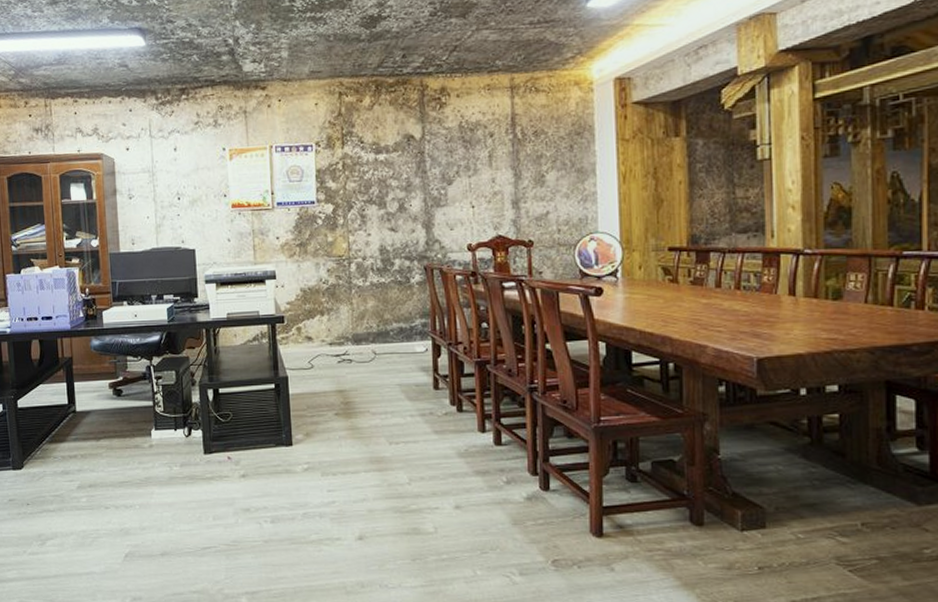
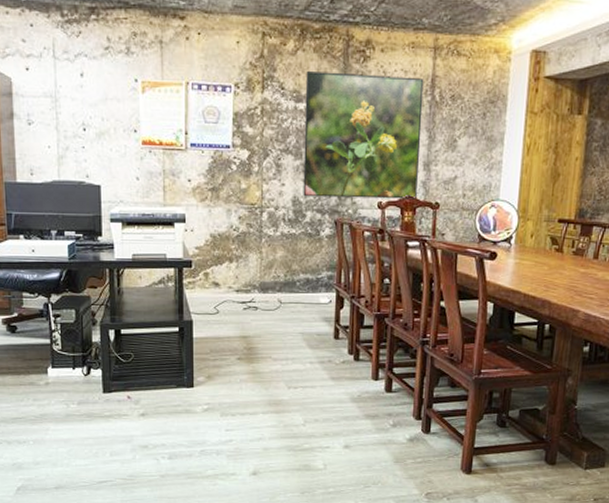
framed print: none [383,118,508,245] -> present [303,71,424,199]

